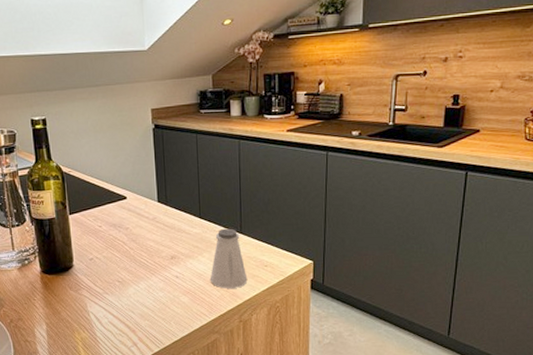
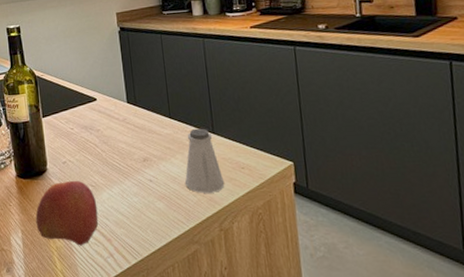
apple: none [60,276,124,337] -> present [35,180,98,246]

